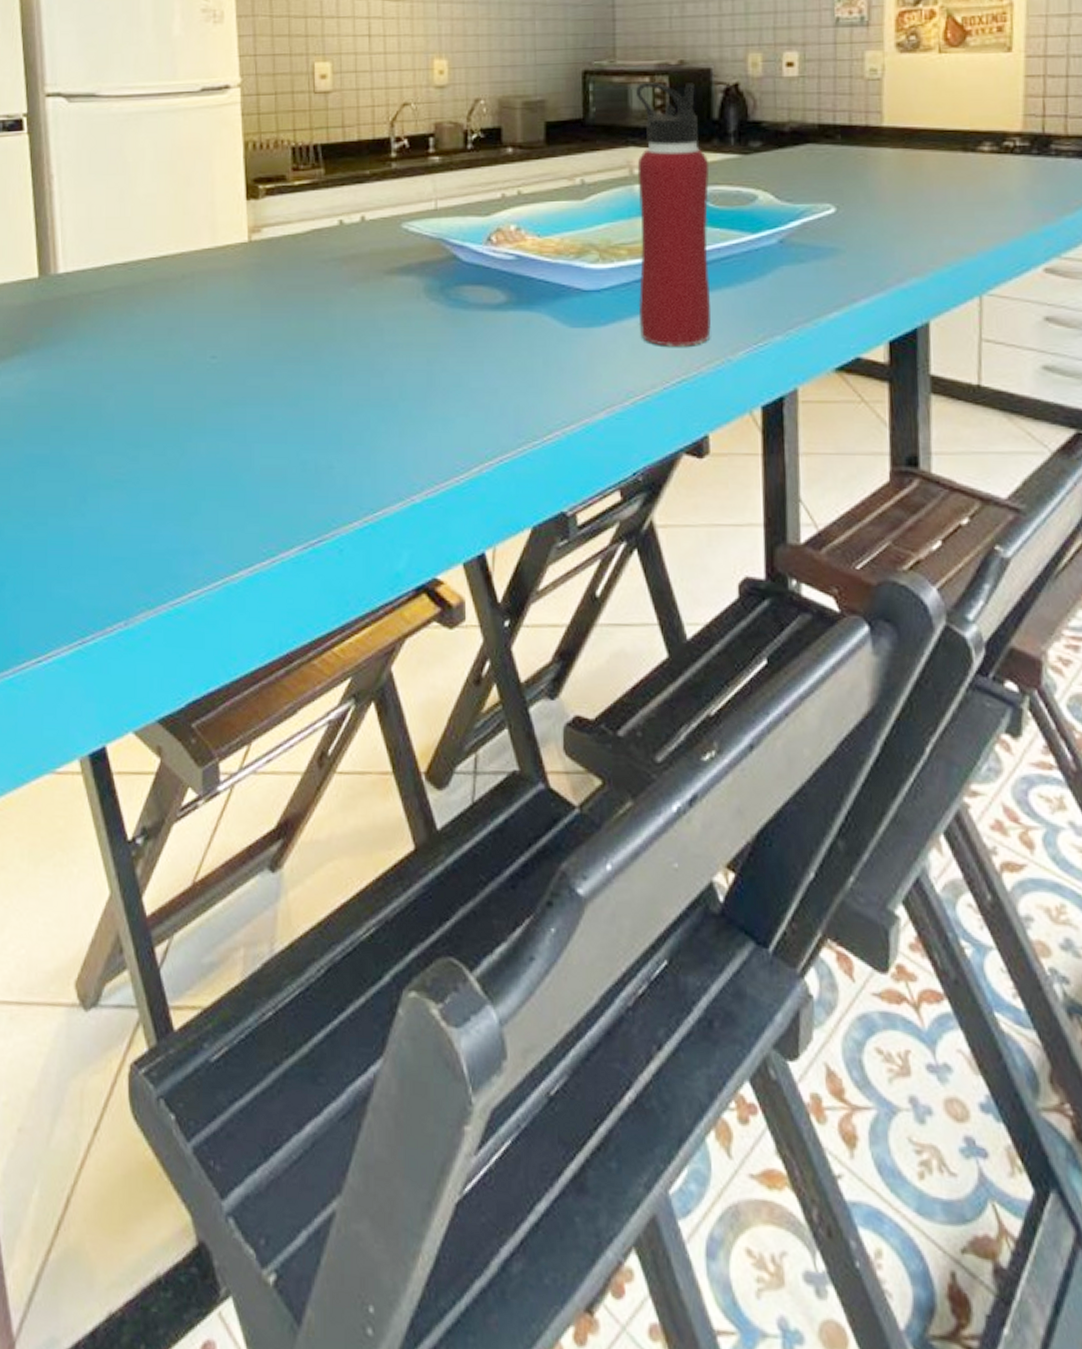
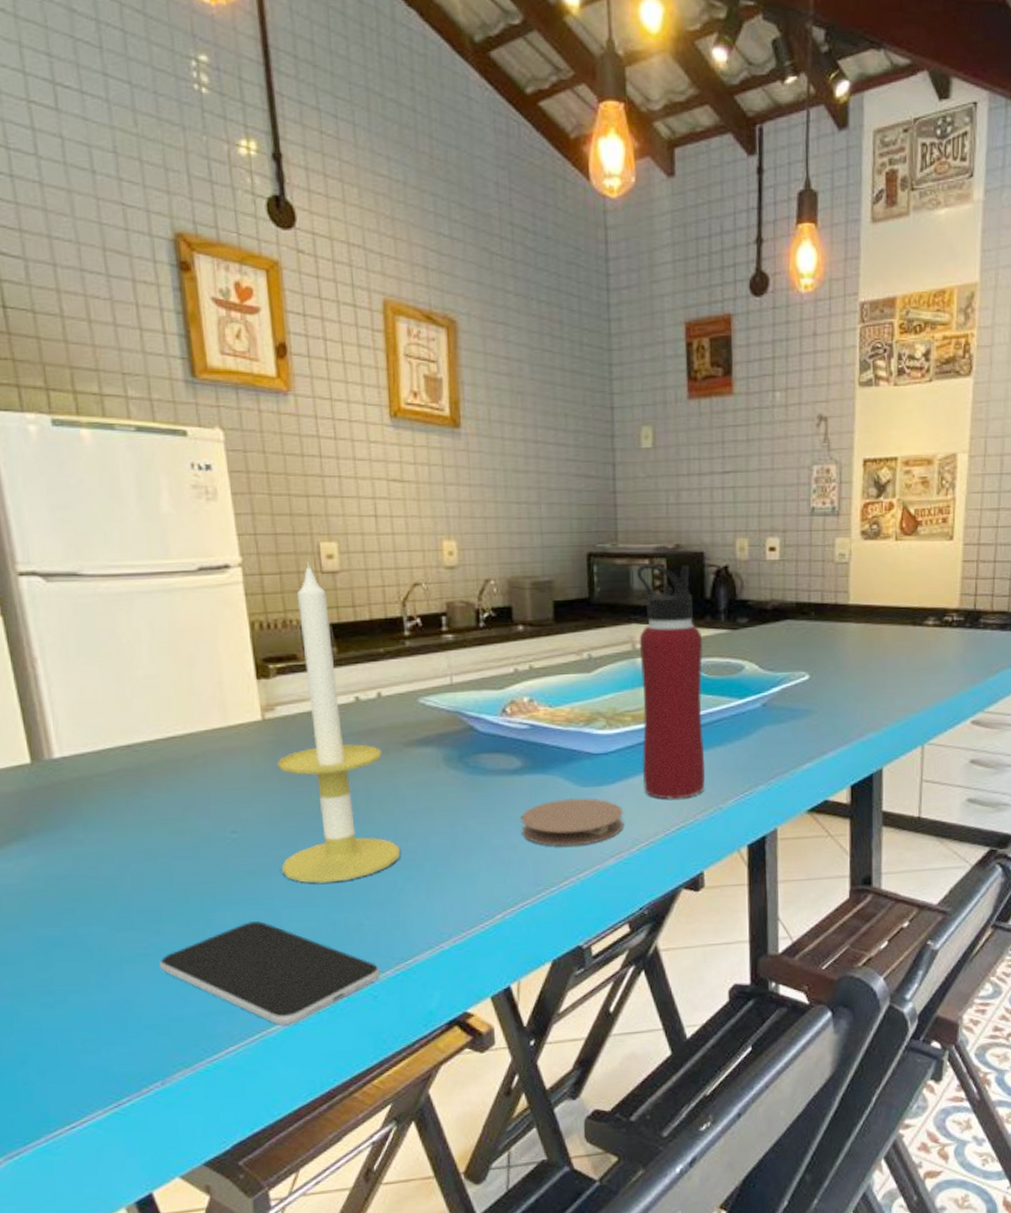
smartphone: none [134,455,348,573] -> present [160,921,381,1025]
candle: none [256,82,376,418] -> present [277,561,401,883]
coaster: none [503,340,617,395] -> present [521,798,624,847]

